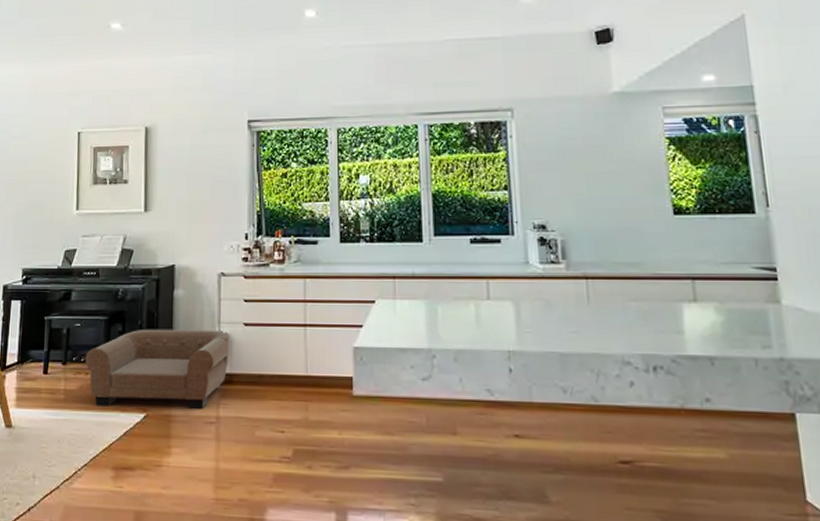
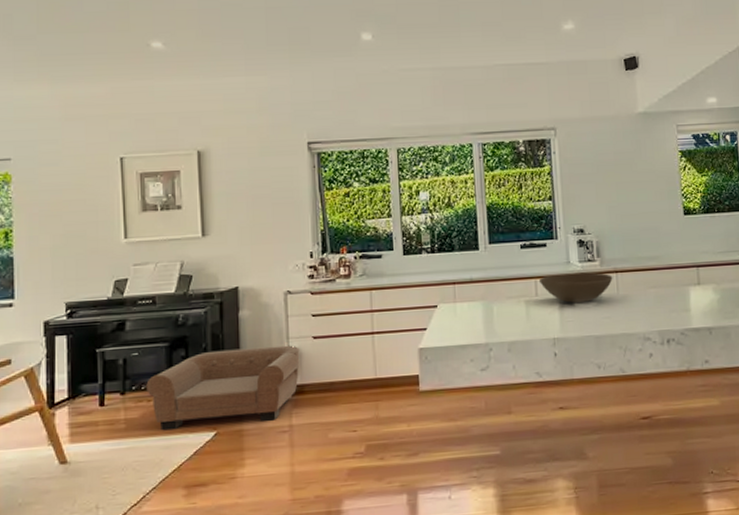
bowl: none [491,275,582,311] -> present [538,272,613,303]

